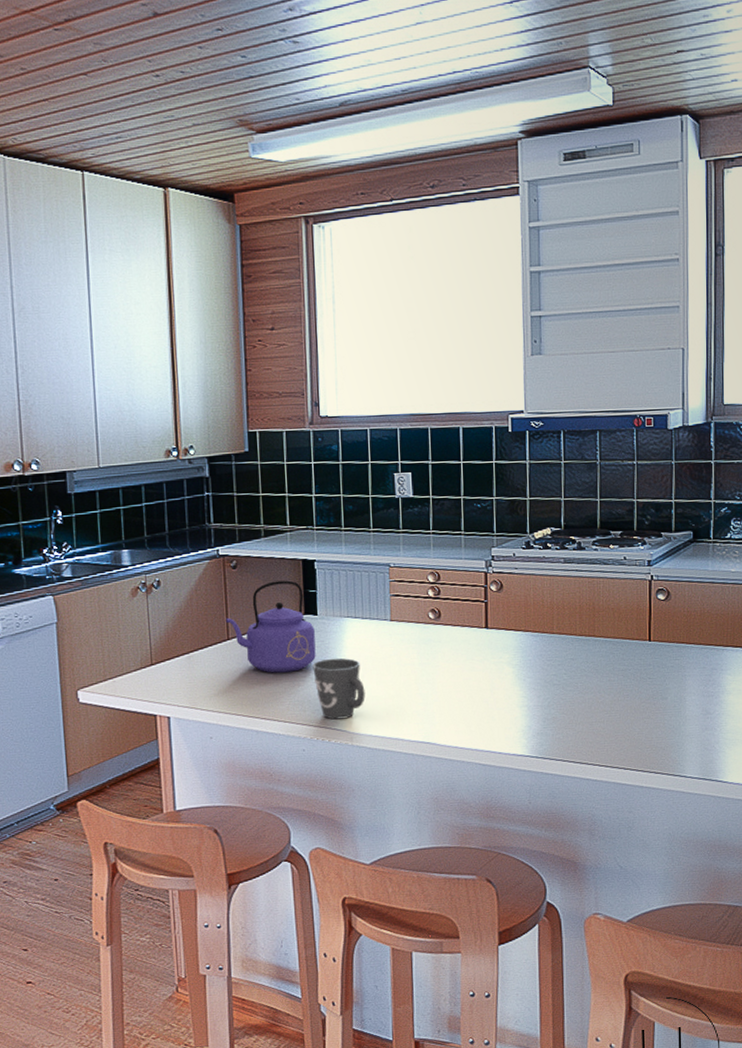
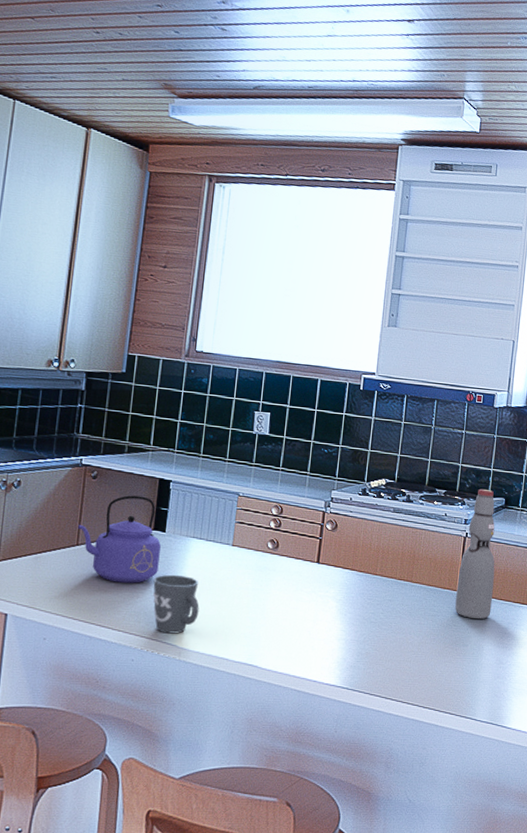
bottle: none [647,523,690,669] -> present [455,488,495,620]

